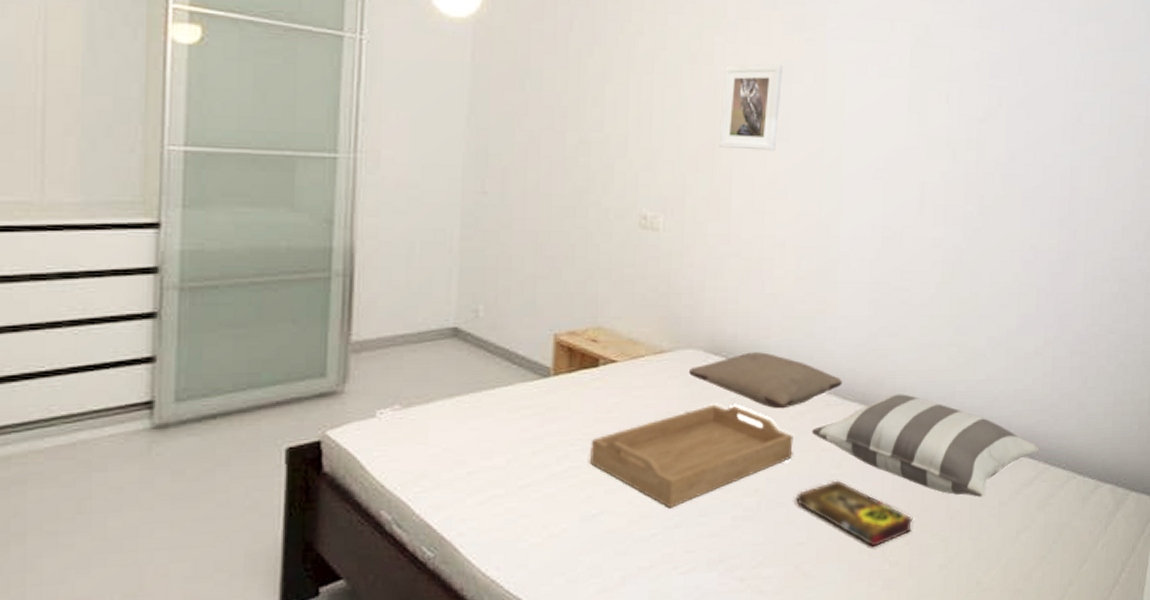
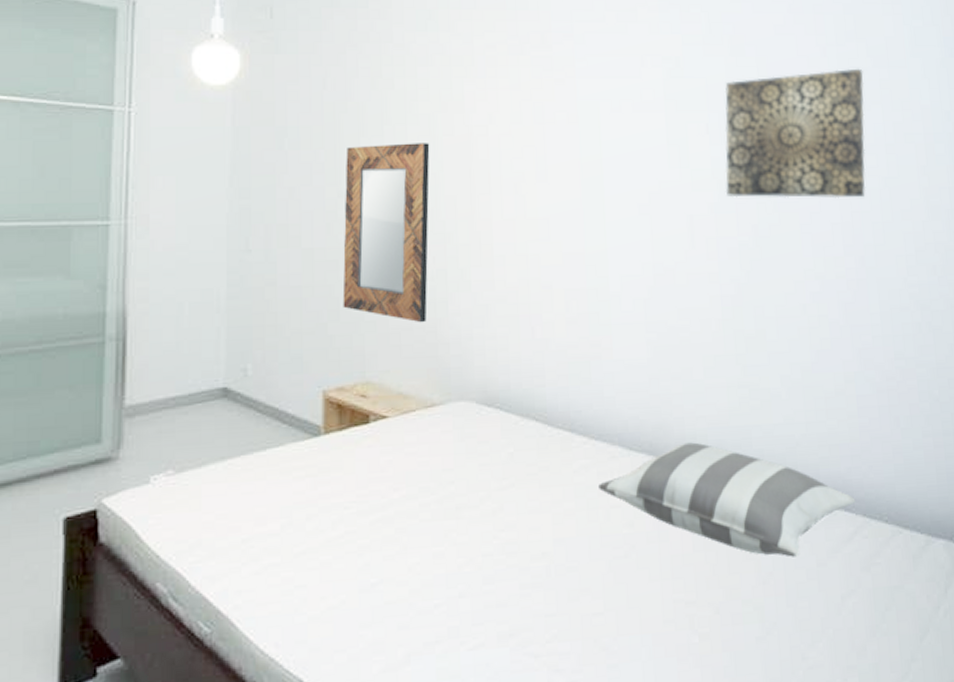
home mirror: none [578,92,676,273] -> present [342,143,430,323]
serving tray: present [590,404,793,509] -> none [366,459,579,576]
pillow: present [689,352,842,409] -> none [463,402,626,463]
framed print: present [719,64,783,151] -> none [475,107,535,193]
book: present [795,480,913,548] -> none [586,540,721,618]
wall art: none [957,49,1099,175] -> present [724,68,866,199]

